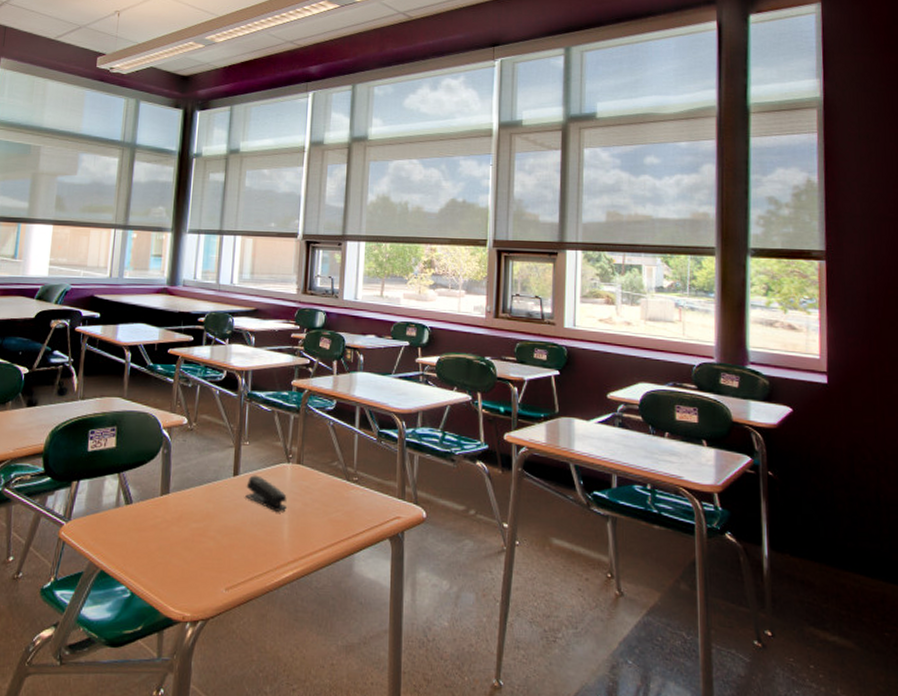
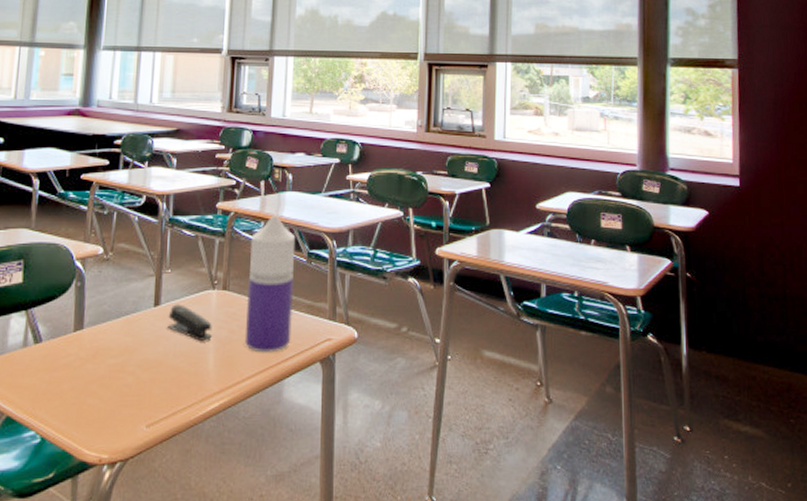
bottle: none [317,393,367,527] -> present [244,214,296,353]

